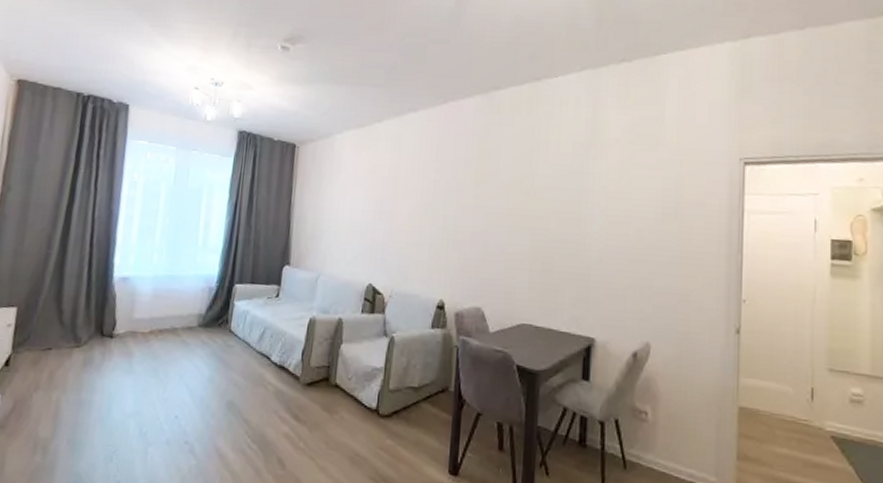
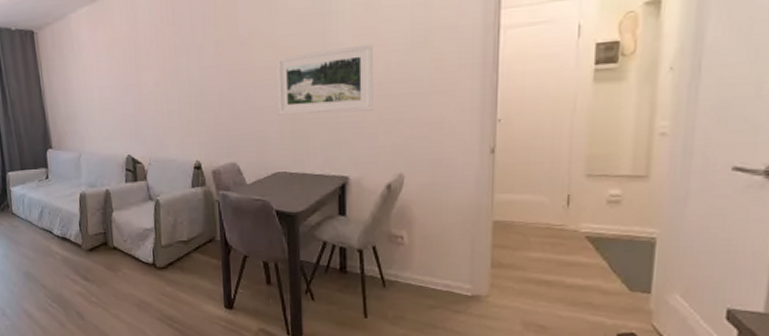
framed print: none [530,207,627,273] -> present [276,44,375,115]

